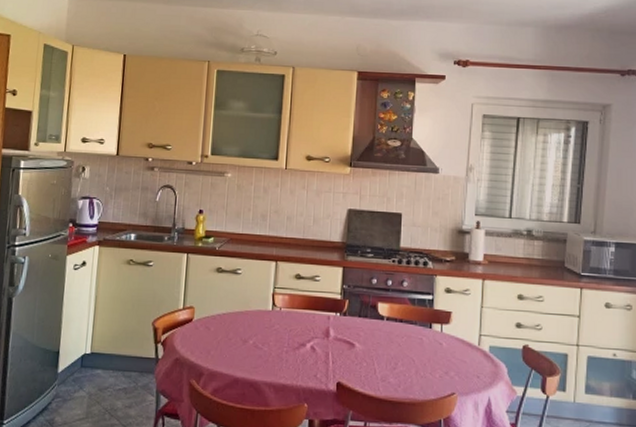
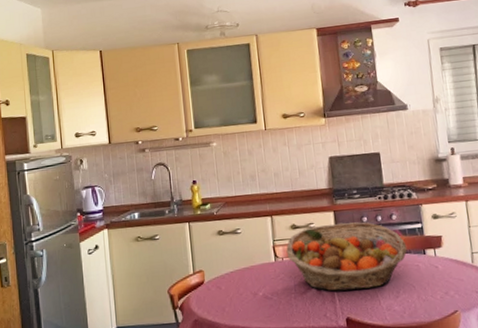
fruit basket: none [286,280,414,355] -> present [286,222,408,291]

